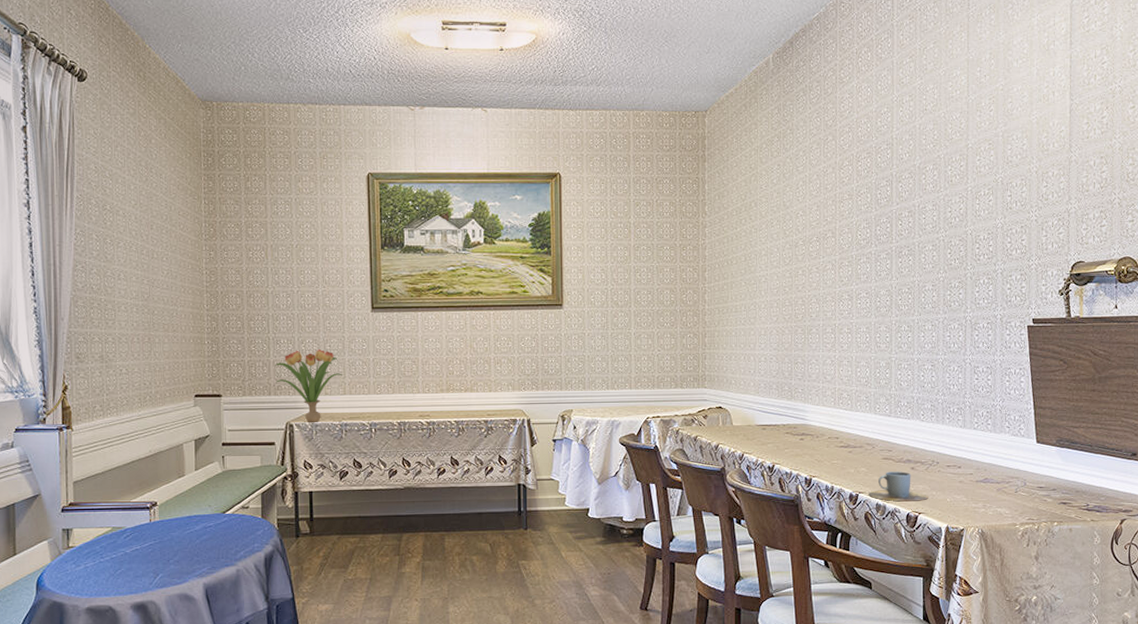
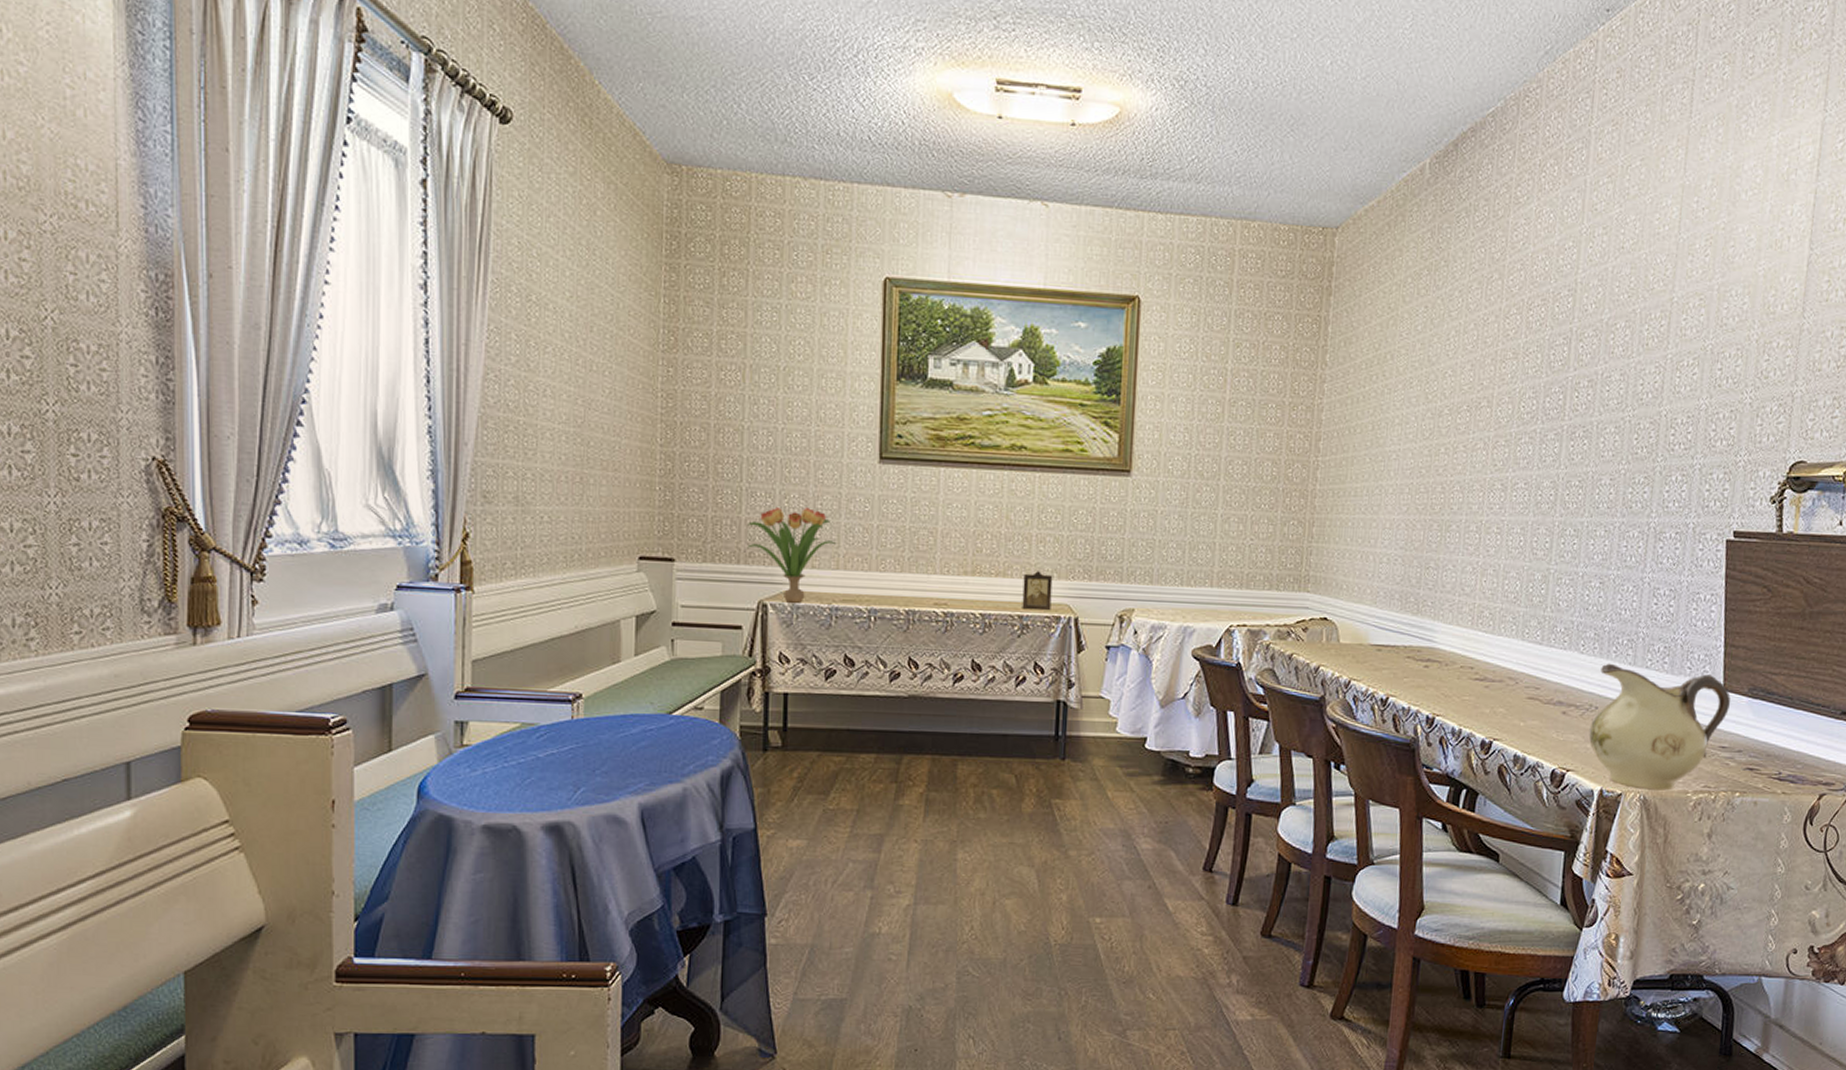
photo frame: none [486,386,509,416] -> present [1022,571,1053,611]
cup: present [869,471,928,502] -> none [1505,715,1581,755]
pitcher: none [934,427,1044,525] -> present [1588,663,1731,791]

